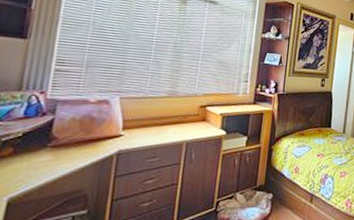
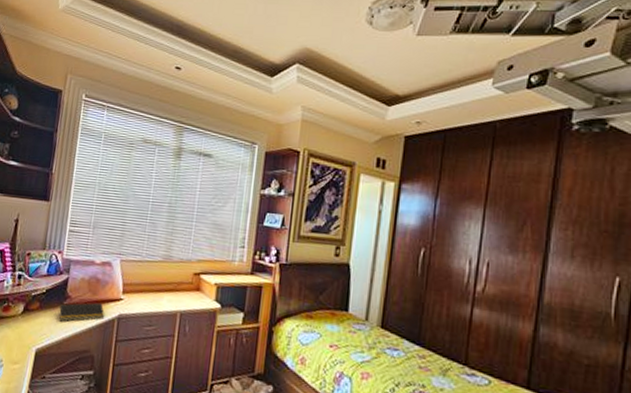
notepad: none [41,141,102,165] -> present [59,302,105,322]

